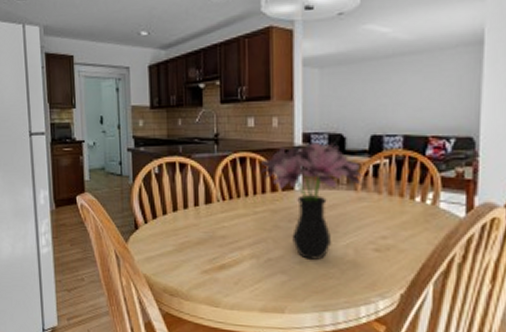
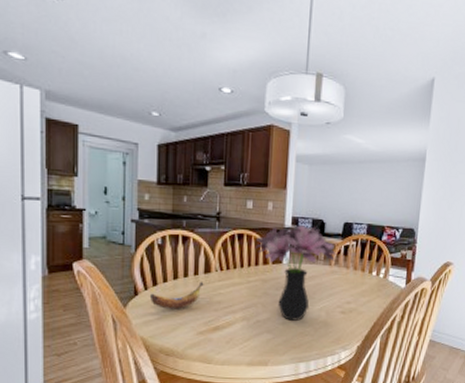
banana: none [150,213,206,245] -> present [149,281,204,309]

